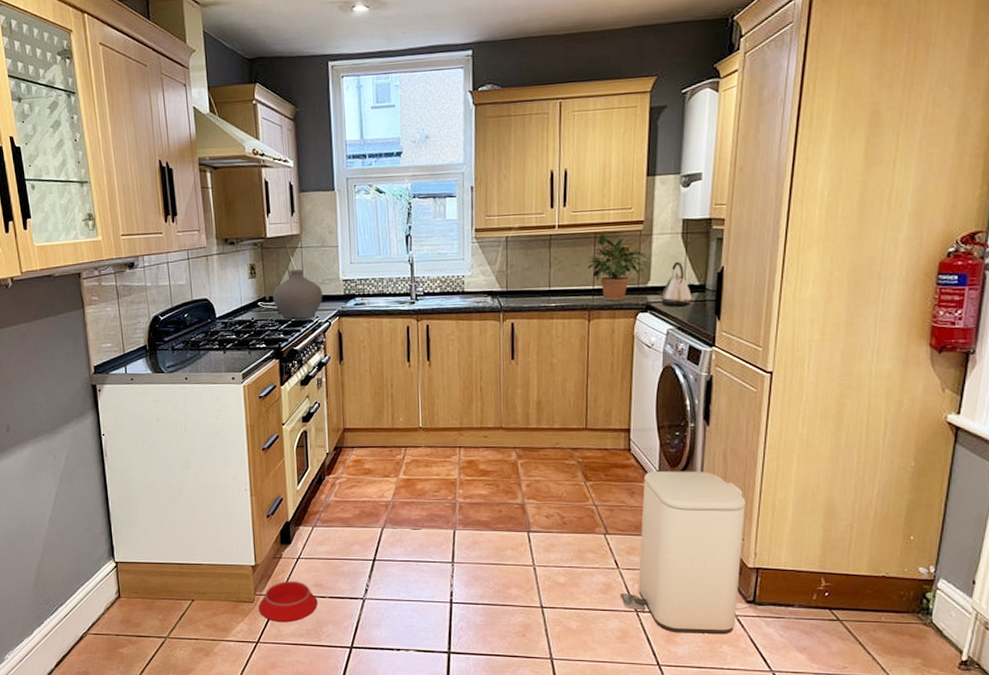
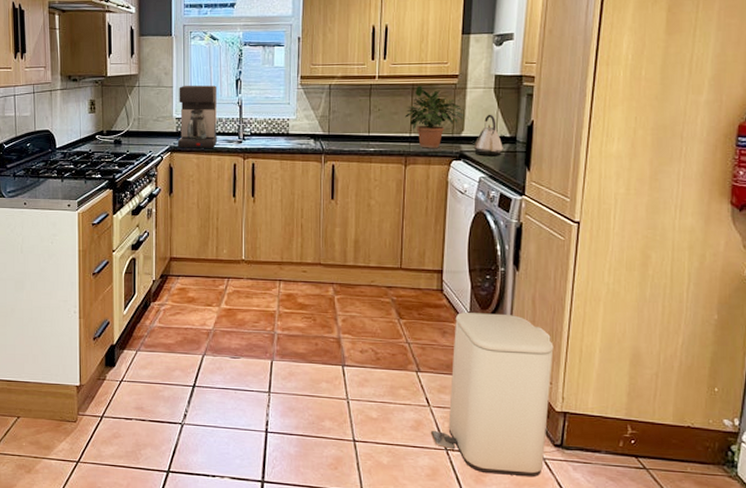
pet bowl: present [259,580,318,623] -> none [81,402,138,444]
ceramic jug: present [273,269,323,321] -> none [110,107,156,154]
coffee maker: none [345,243,388,312] -> present [177,85,217,148]

